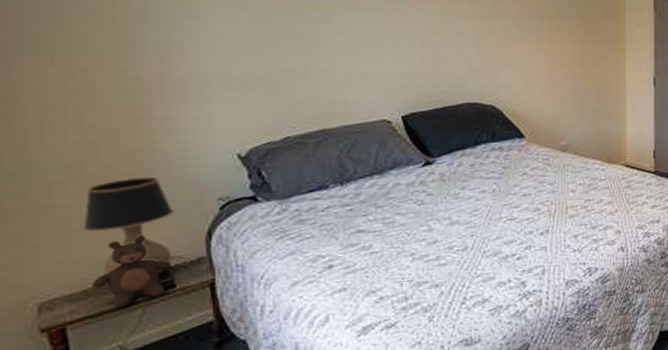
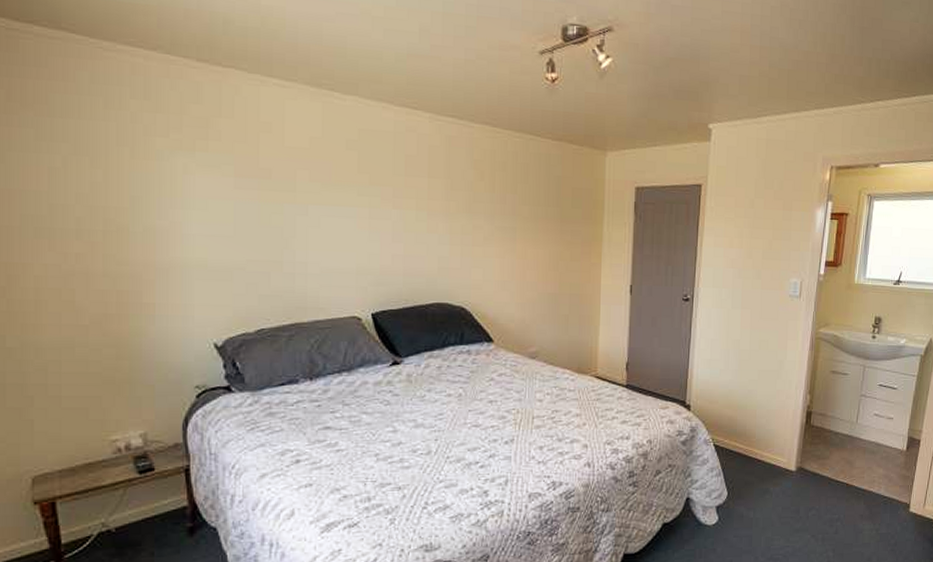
table lamp: present [46,176,175,308] -> none [39,361,155,482]
teddy bear: present [91,235,172,309] -> none [78,418,152,488]

